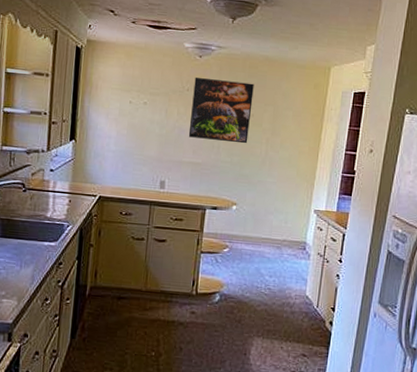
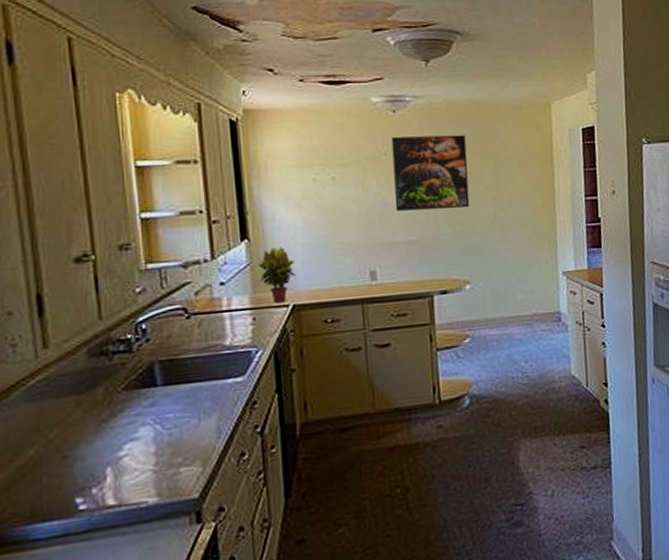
potted plant: none [78,150,106,193] -> present [258,247,296,303]

